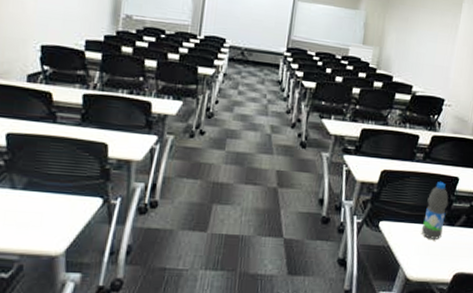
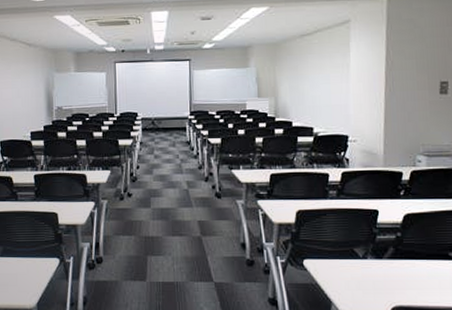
water bottle: present [421,182,449,241] -> none [347,216,372,275]

